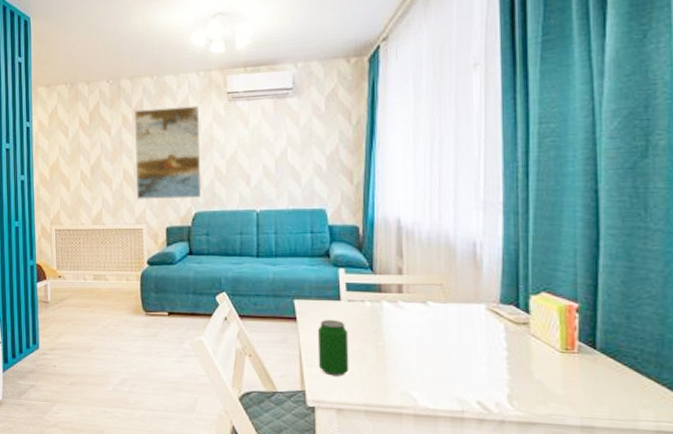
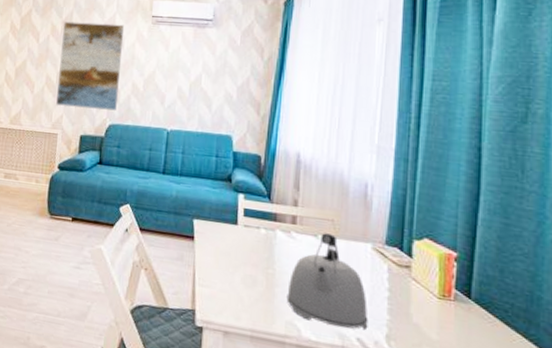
beverage can: present [317,320,349,377] -> none [210,242,242,300]
kettle: none [399,299,488,393] -> present [286,233,369,329]

